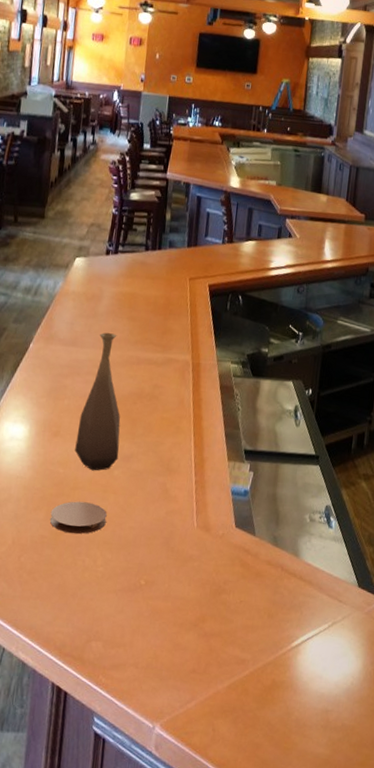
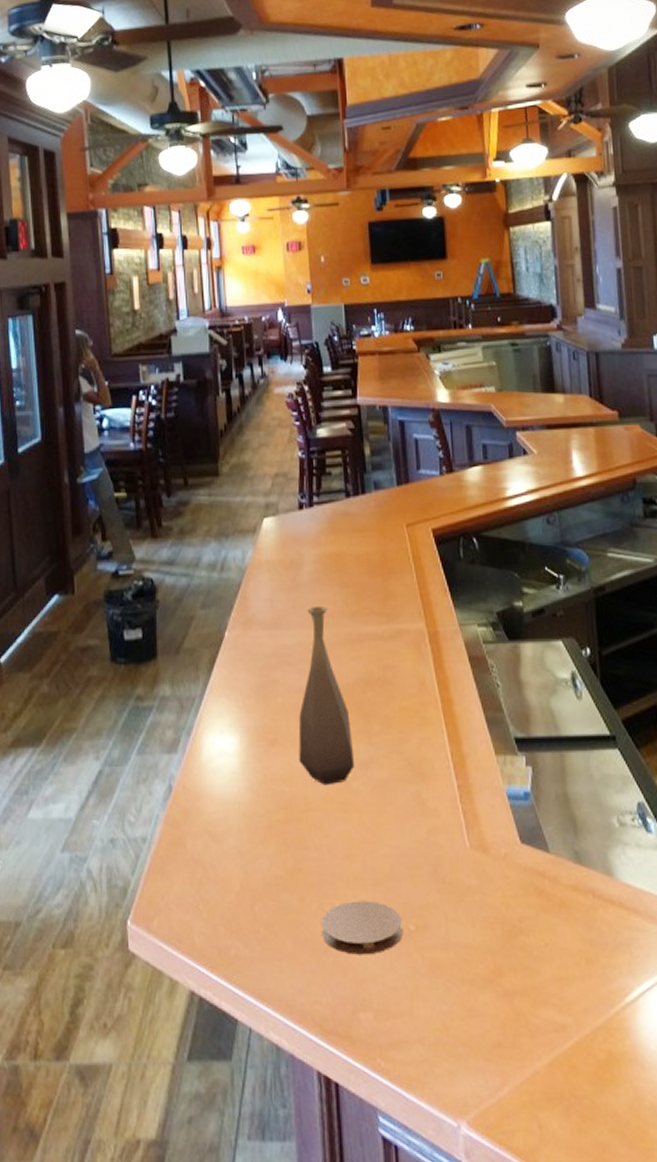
coaster: present [49,501,107,534] -> none [281,827,352,871]
coaster: none [72,559,136,600] -> present [321,901,402,955]

